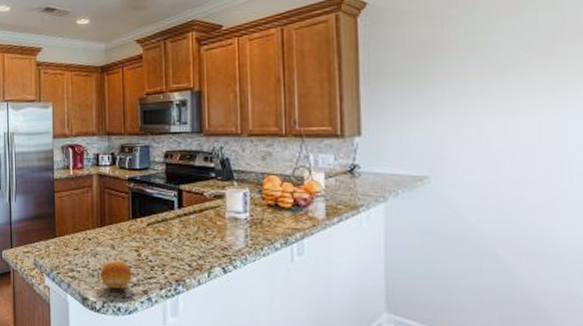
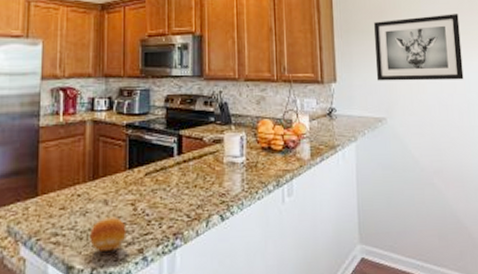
wall art: none [417,43,556,134] -> present [374,14,464,81]

